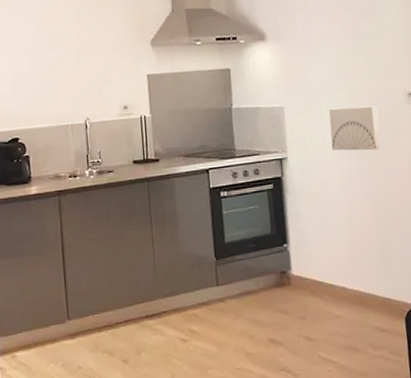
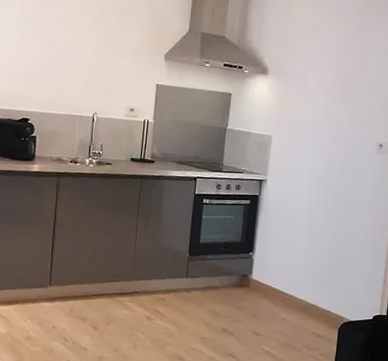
wall art: present [328,105,381,151] -> none [306,145,351,188]

